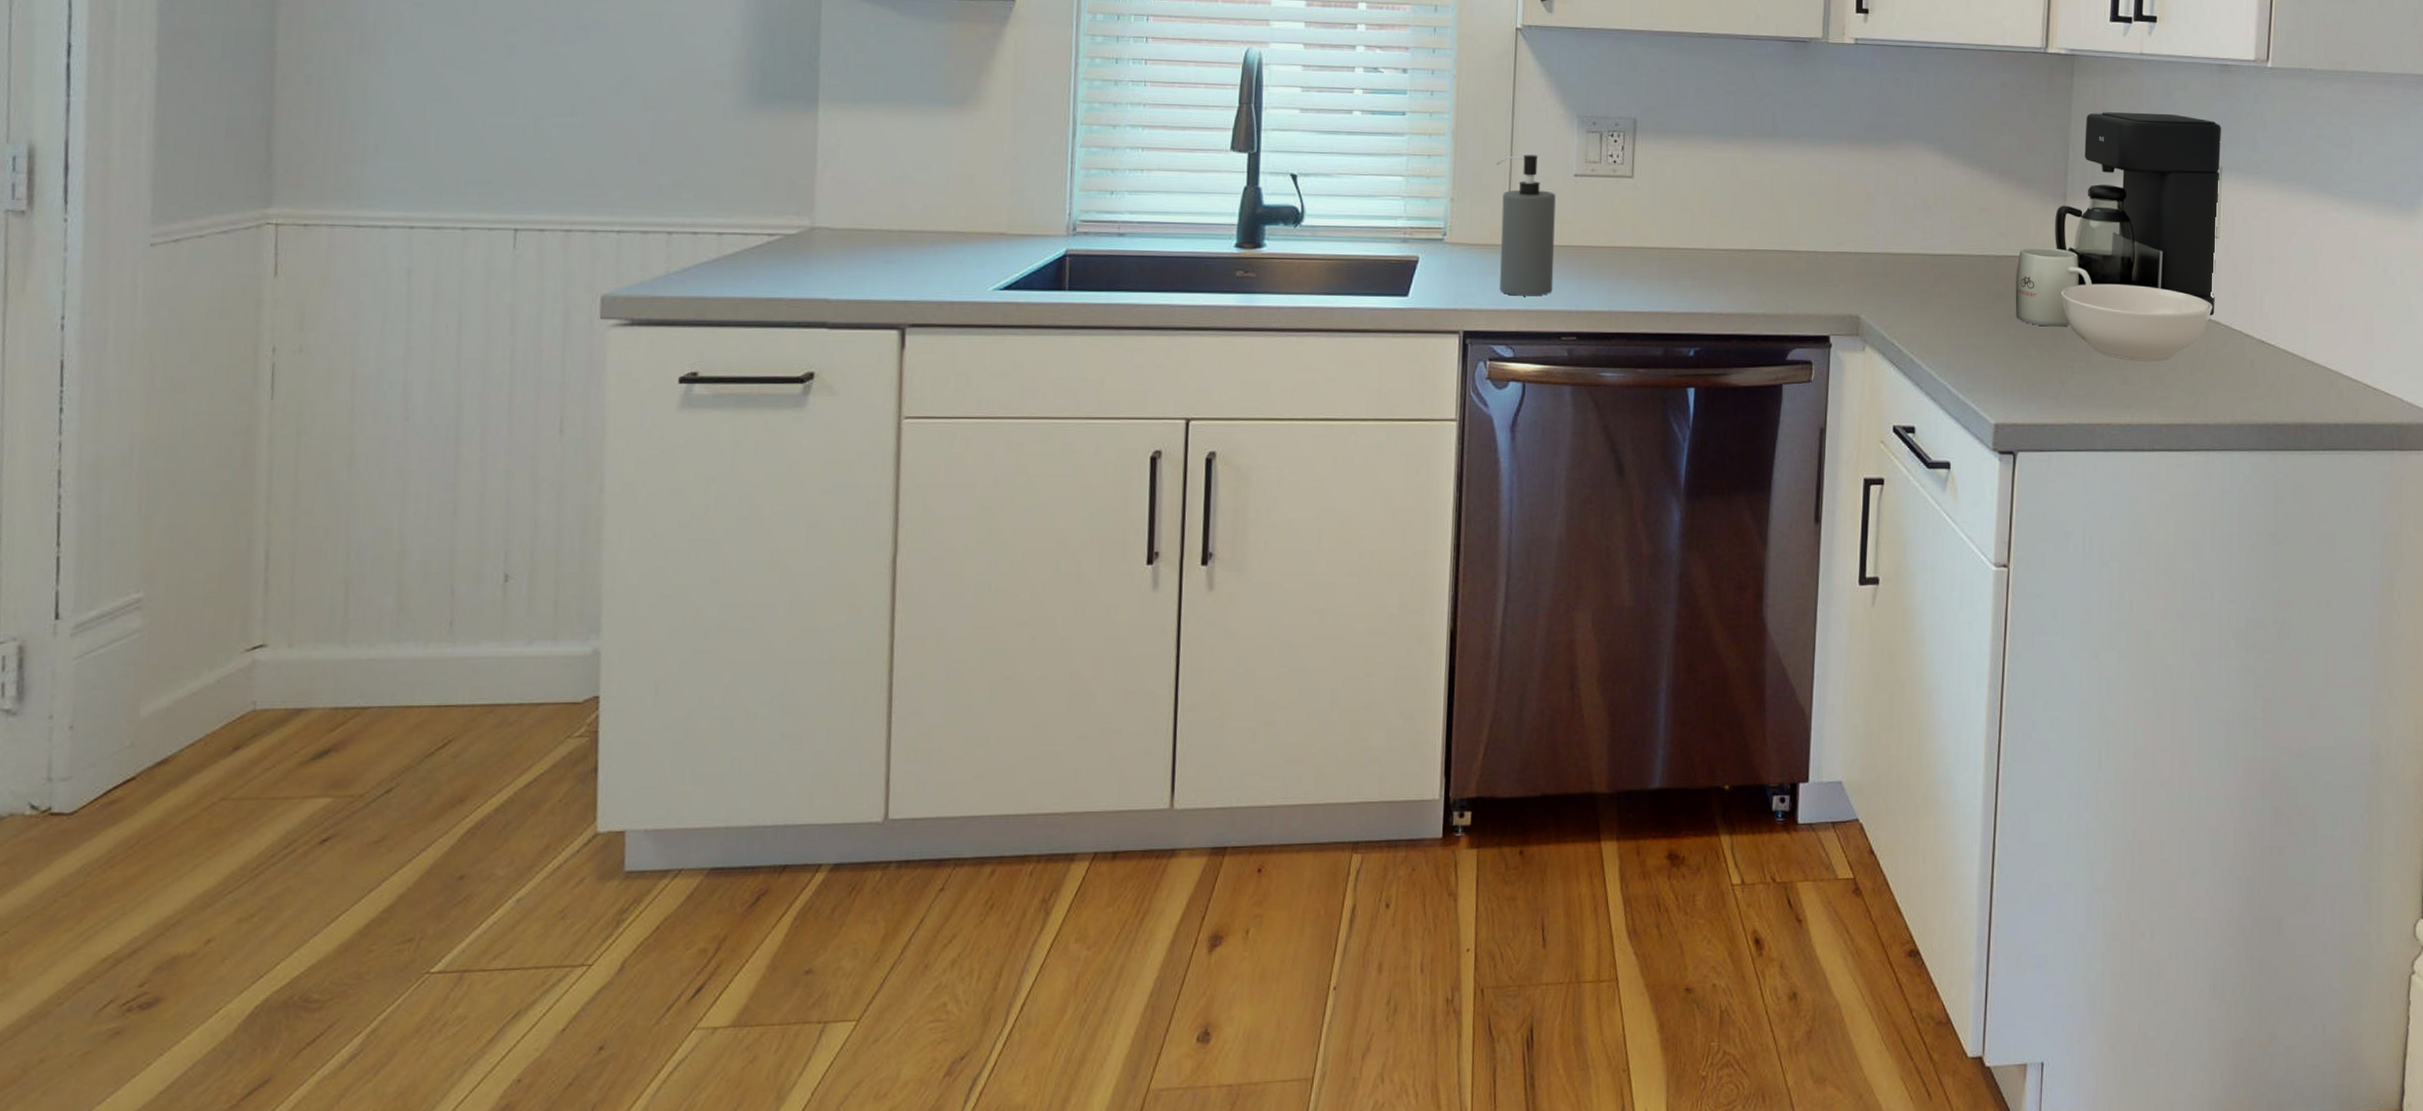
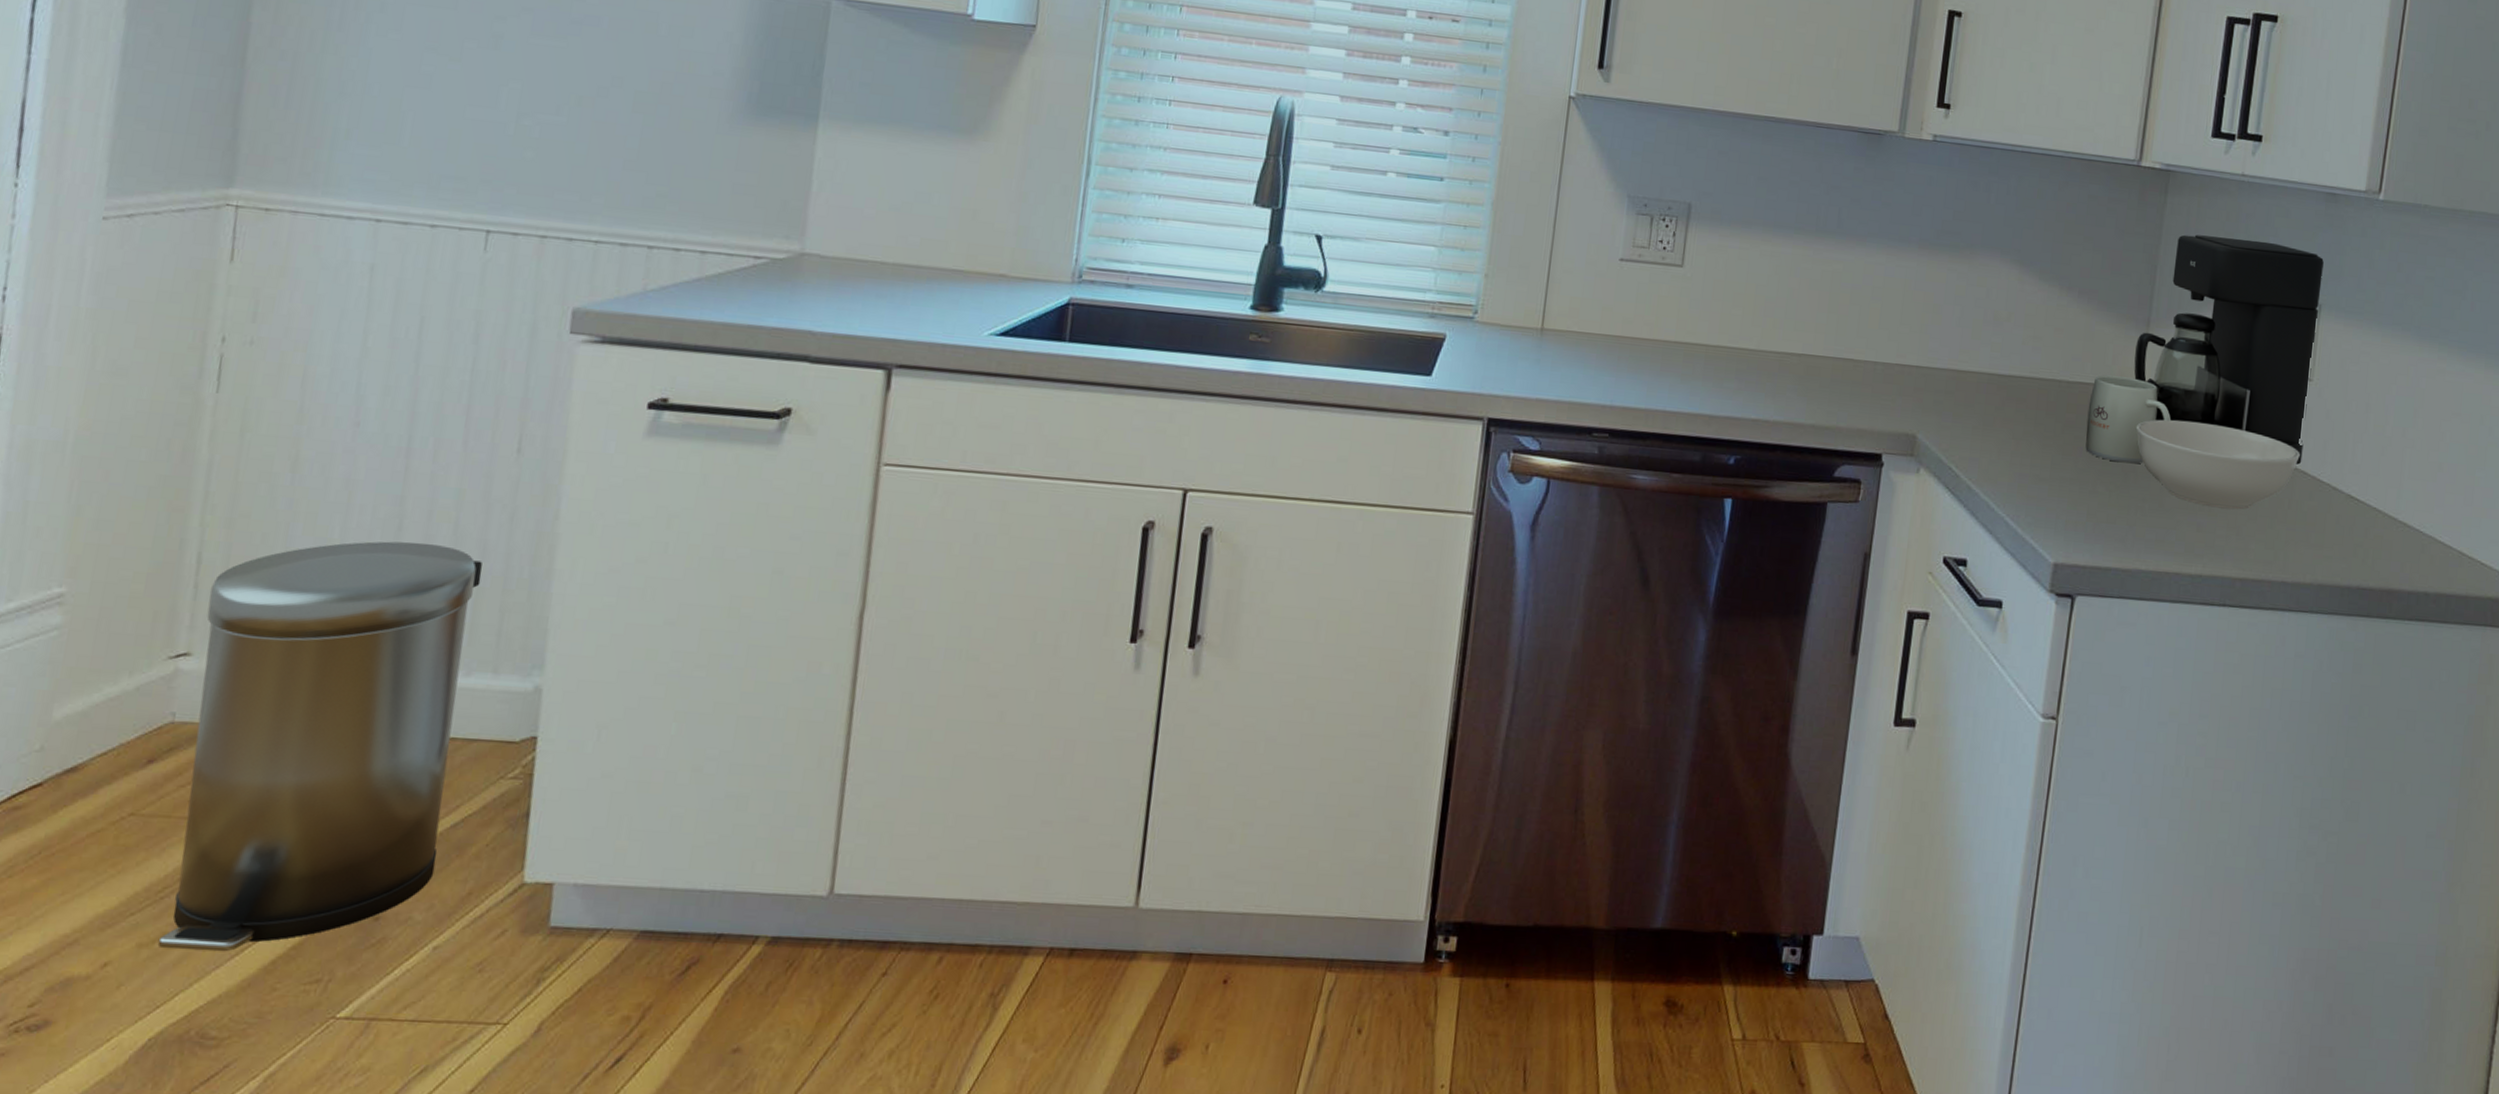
pedal bin: none [256,524,536,922] -> present [157,541,483,952]
soap dispenser: present [1496,154,1556,296] -> none [1530,233,1598,387]

